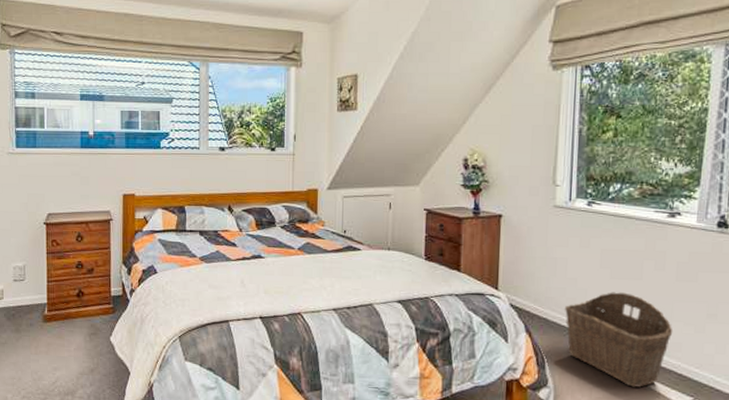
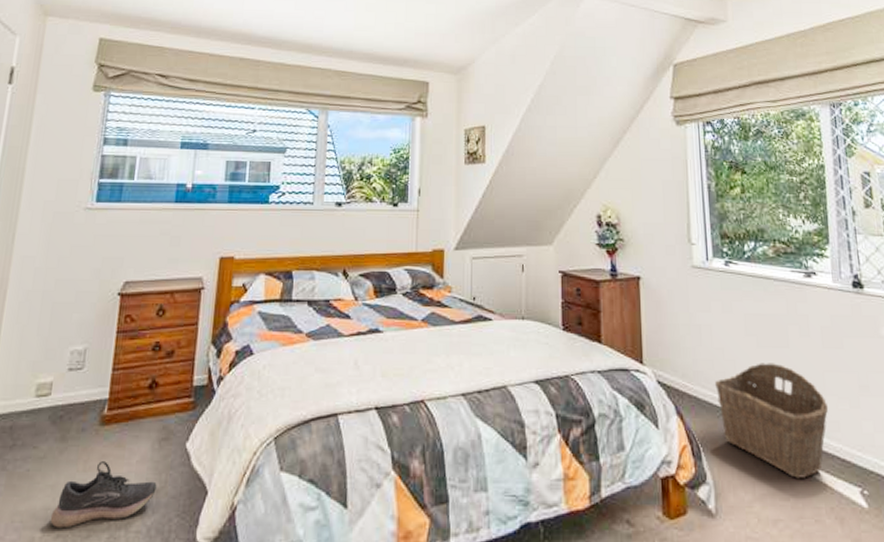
shoe: none [16,348,91,392] -> present [50,461,157,529]

